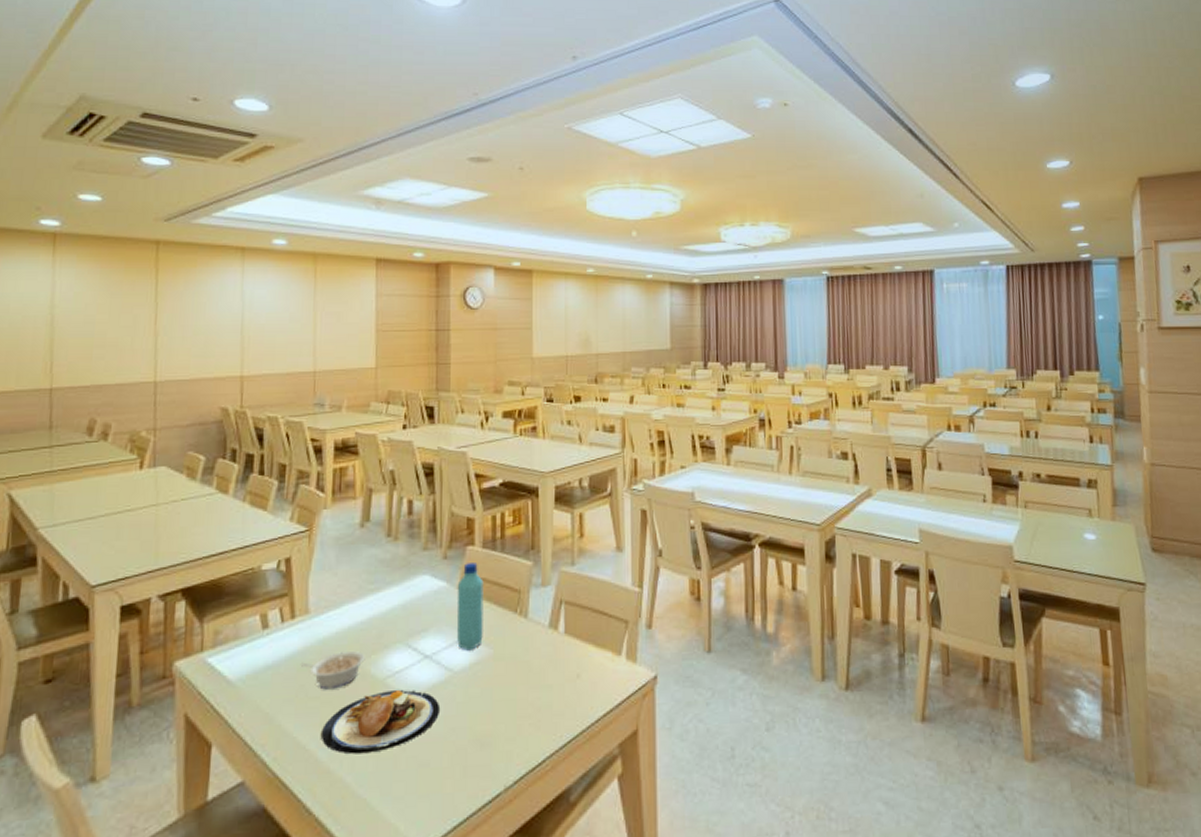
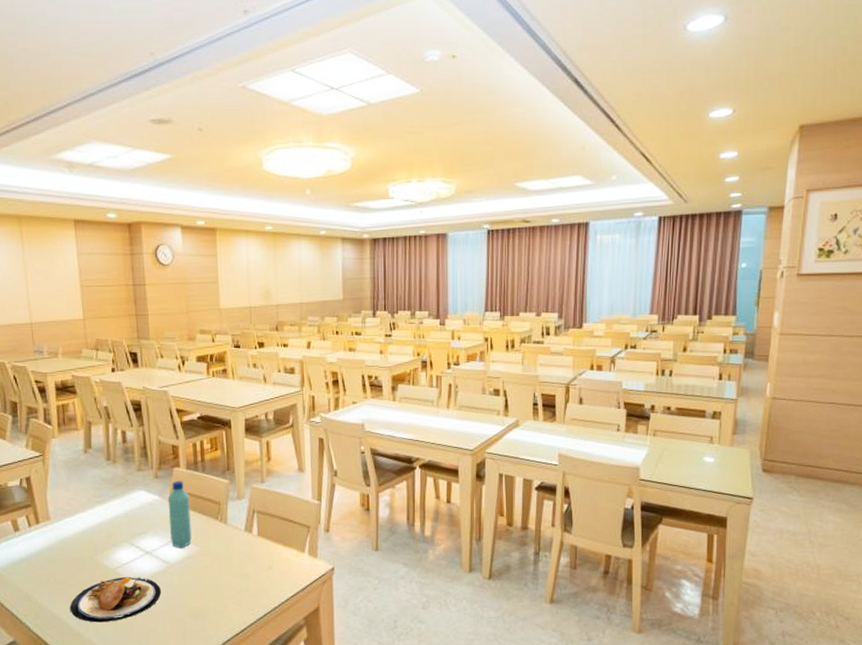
legume: present [300,651,365,690] -> none [47,548,99,576]

